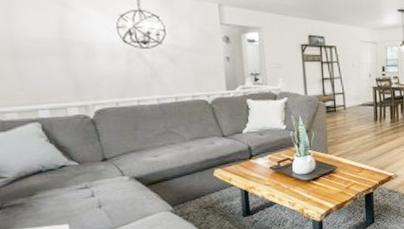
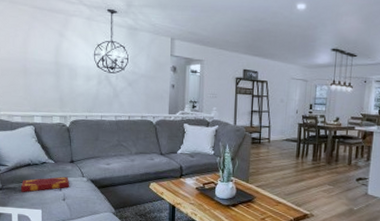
hardback book: none [31,178,105,207] -> present [20,176,69,192]

